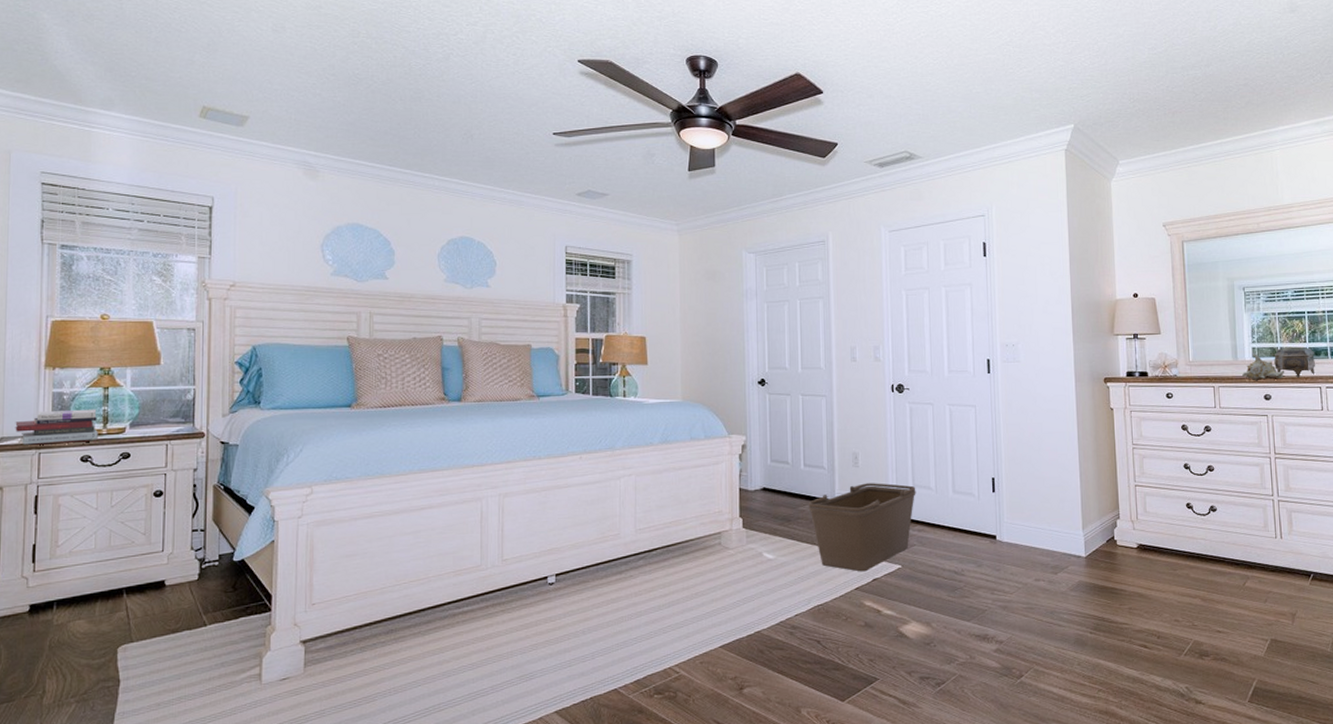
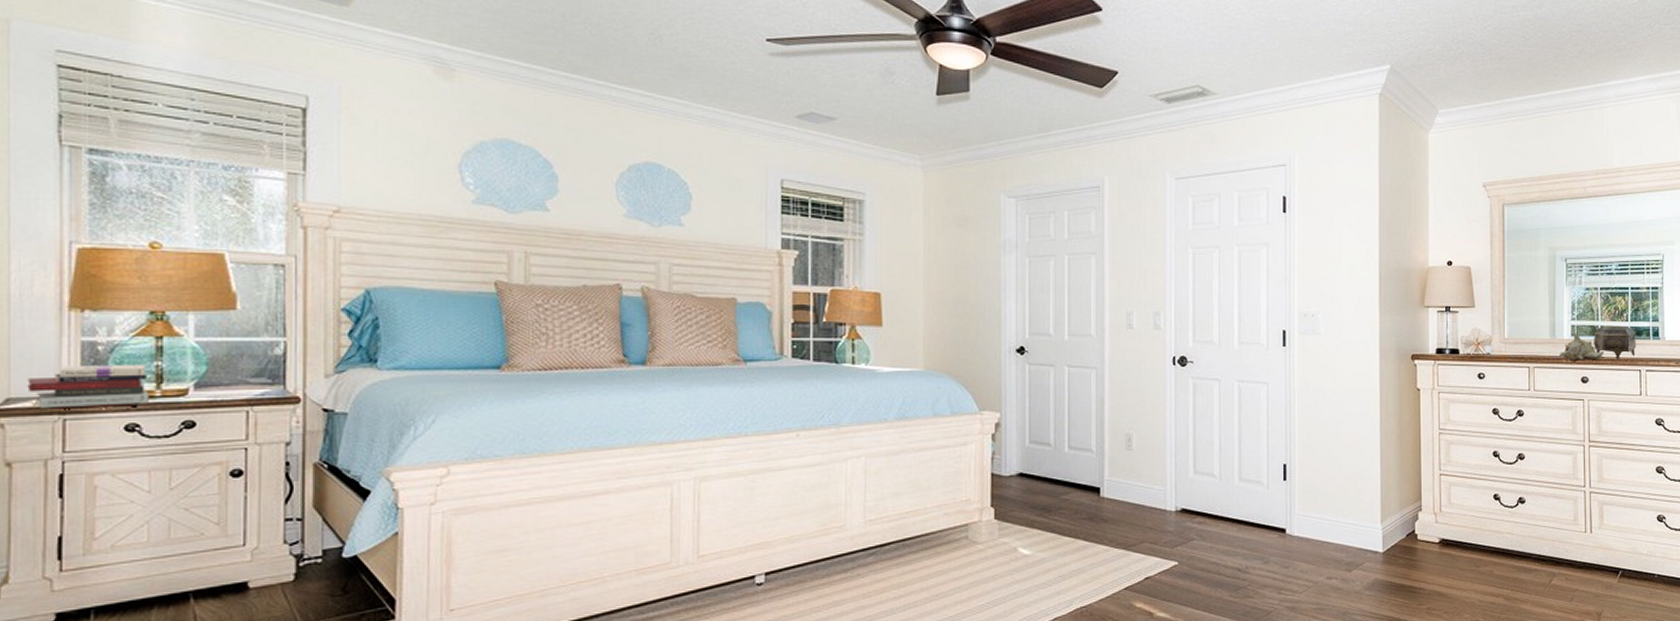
bicycle basket: present [808,483,916,572] -> none [1072,468,1198,570]

